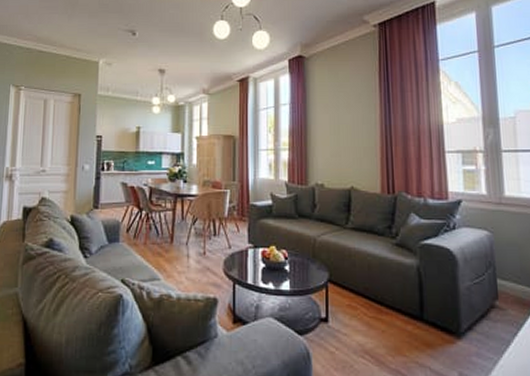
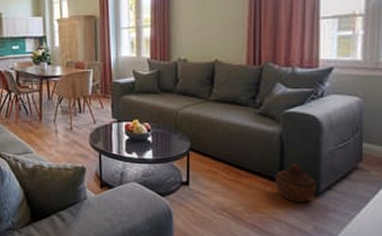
woven basket: none [416,300,458,344] -> present [275,164,318,202]

